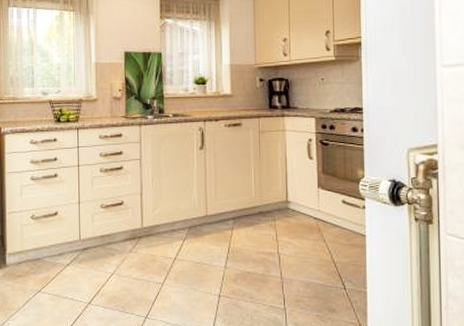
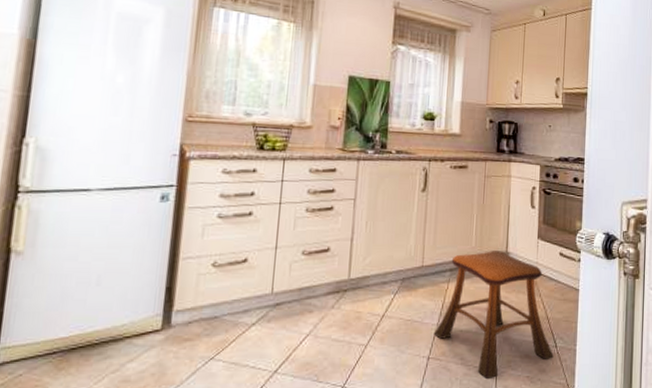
stool: none [222,199,343,316] -> present [433,249,554,378]

